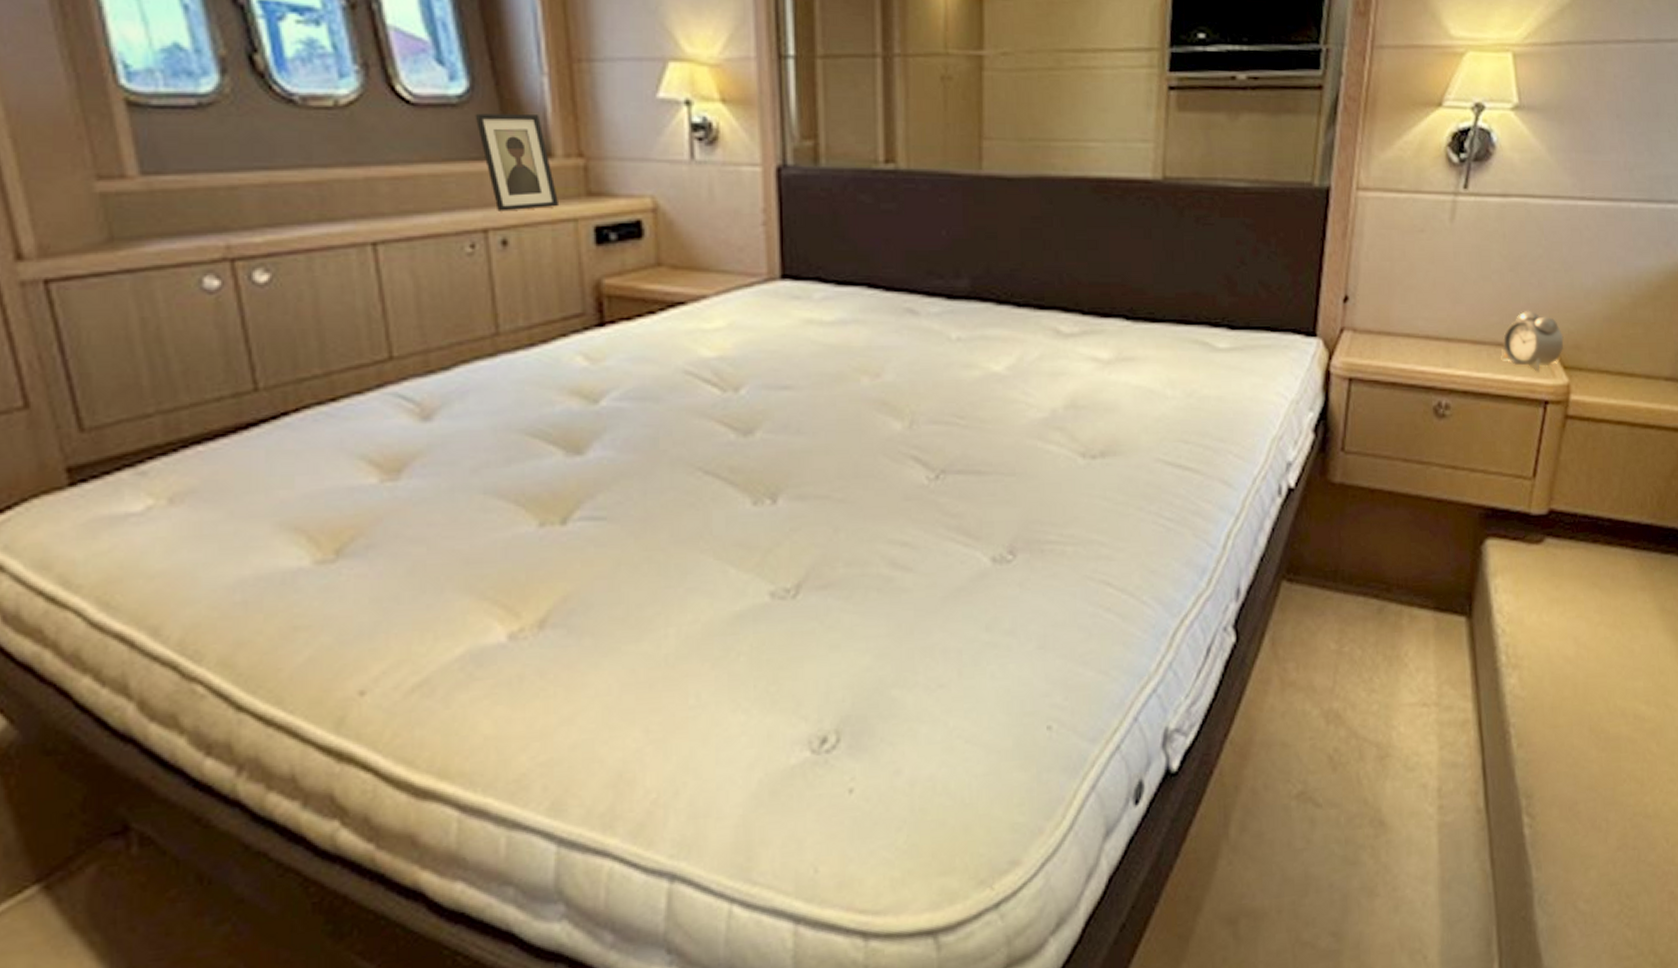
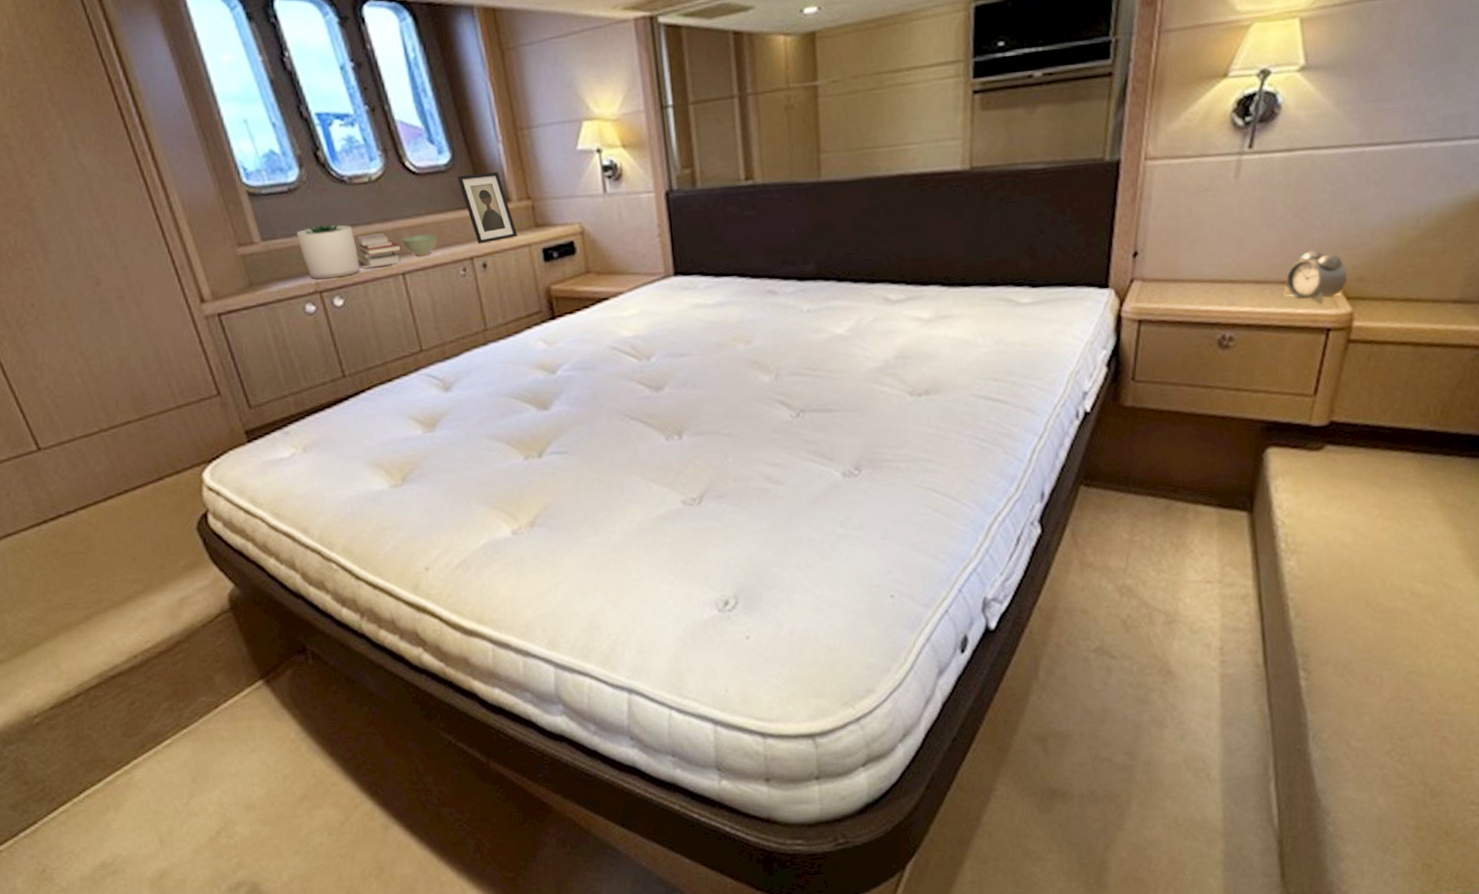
planter: none [202,160,305,242] -> present [296,223,360,280]
books: none [303,182,376,231] -> present [357,233,402,269]
bowl: none [376,190,436,222] -> present [401,234,438,257]

